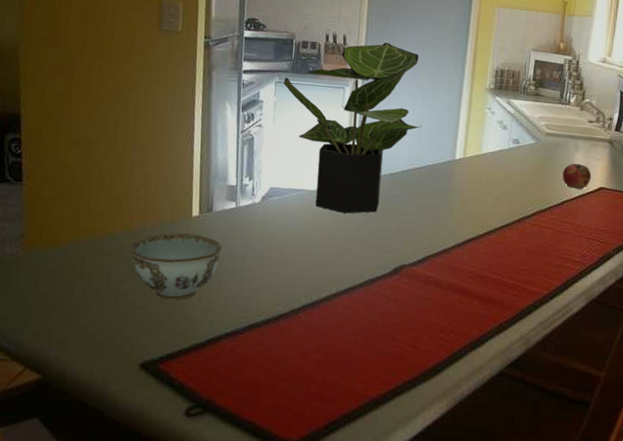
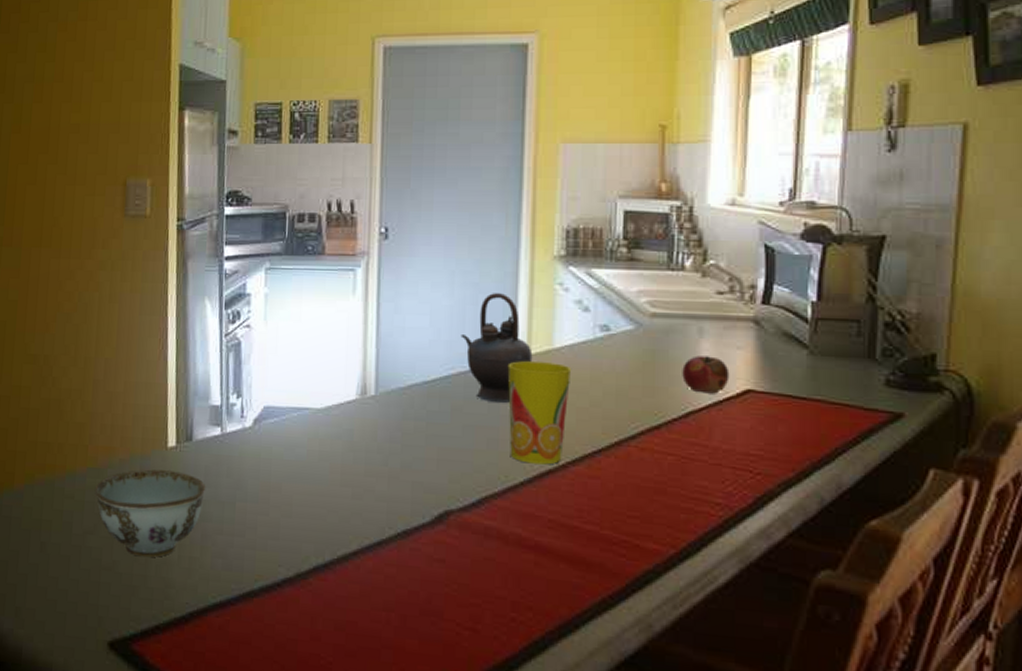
potted plant: present [283,42,422,214] -> none [276,206,464,439]
teapot: none [418,112,467,191] -> present [461,293,533,403]
cup: none [447,162,493,234] -> present [507,361,572,465]

